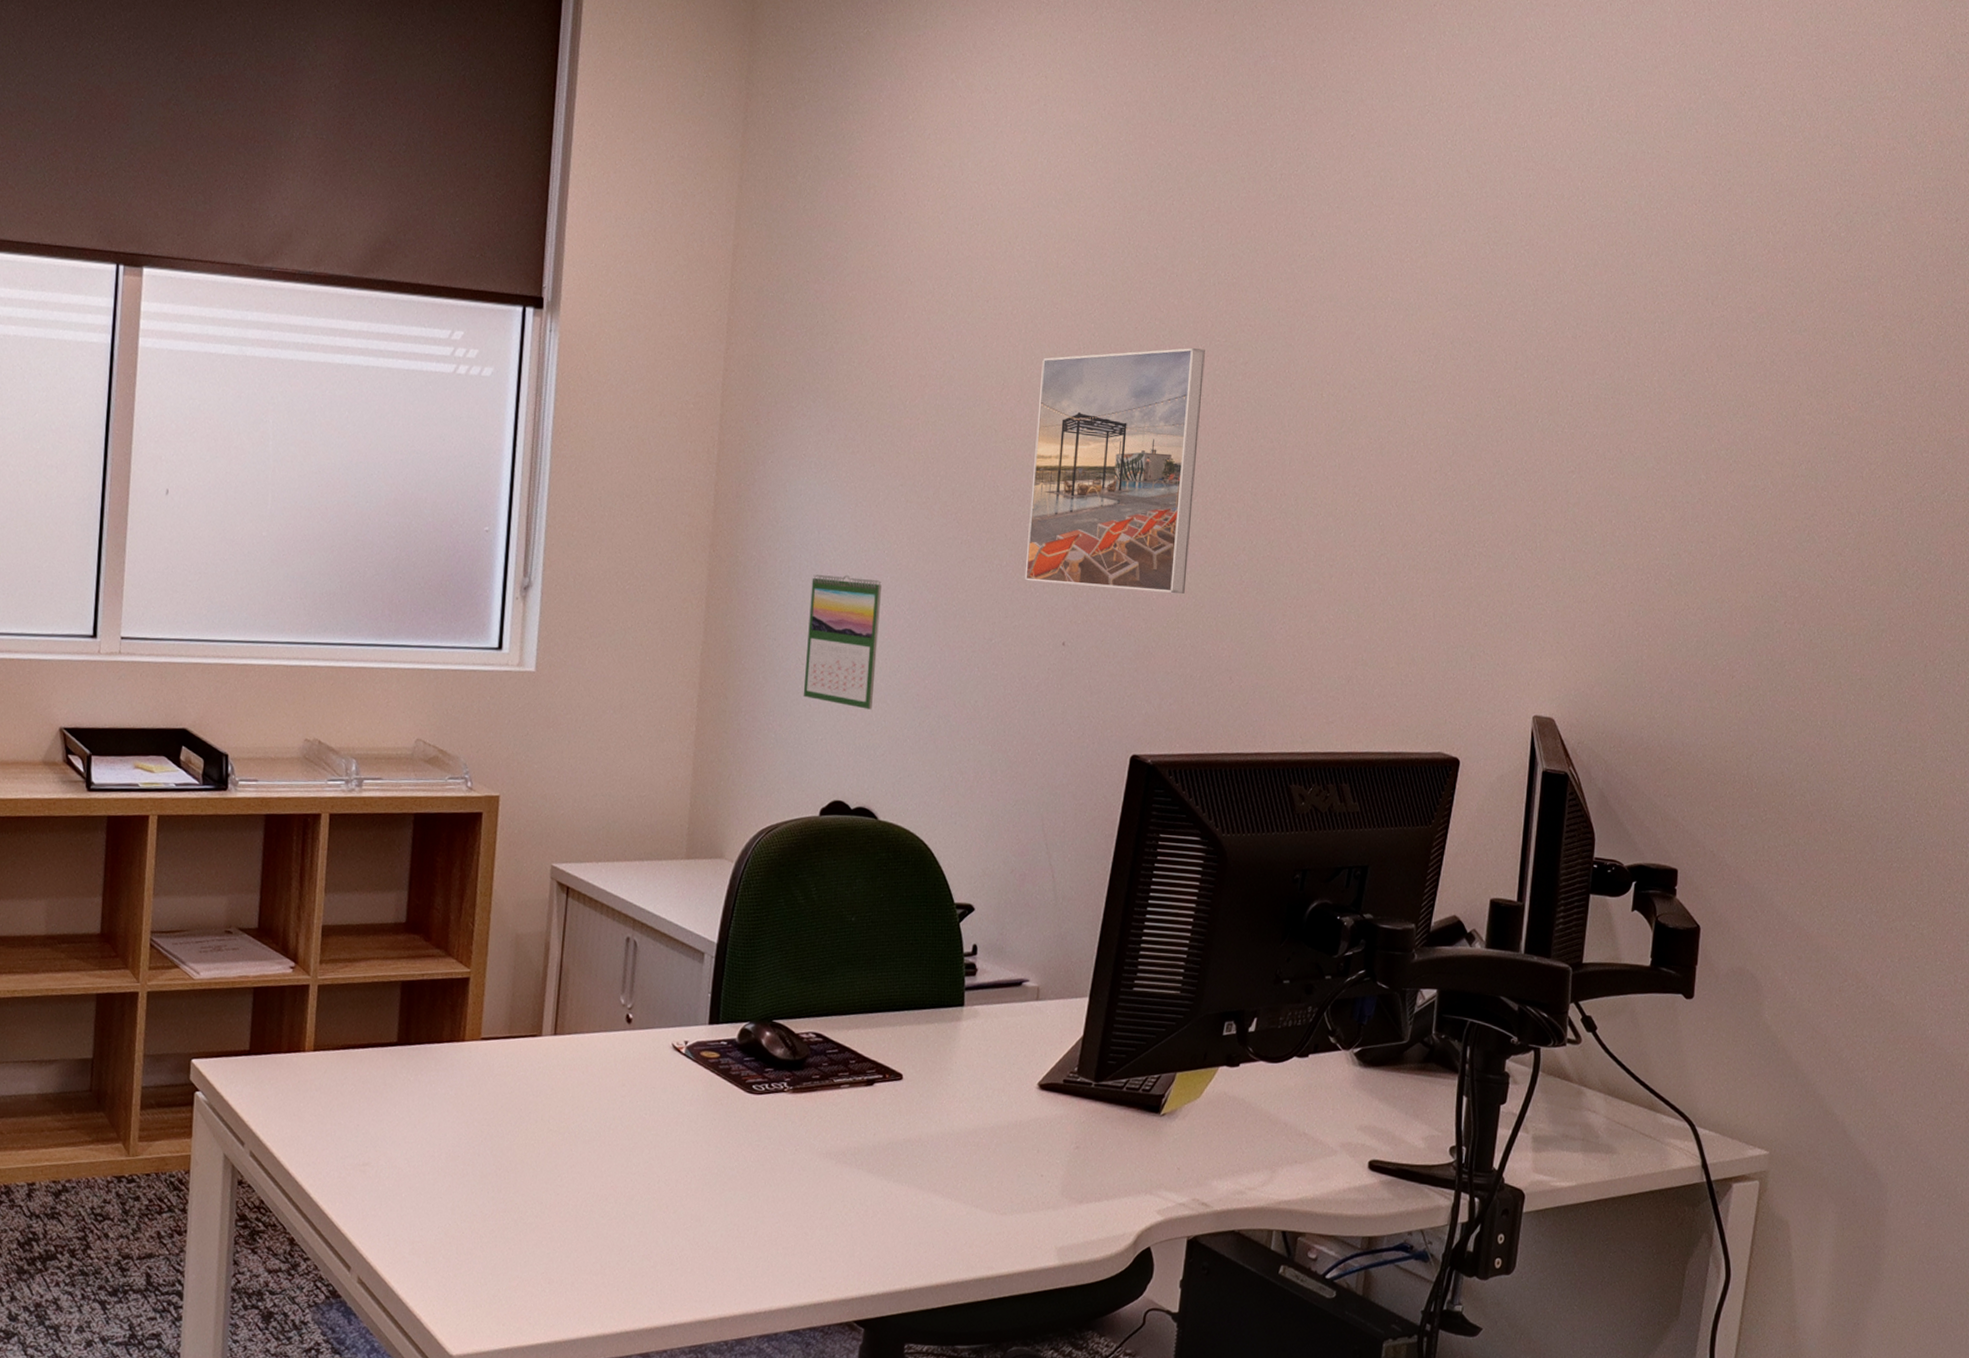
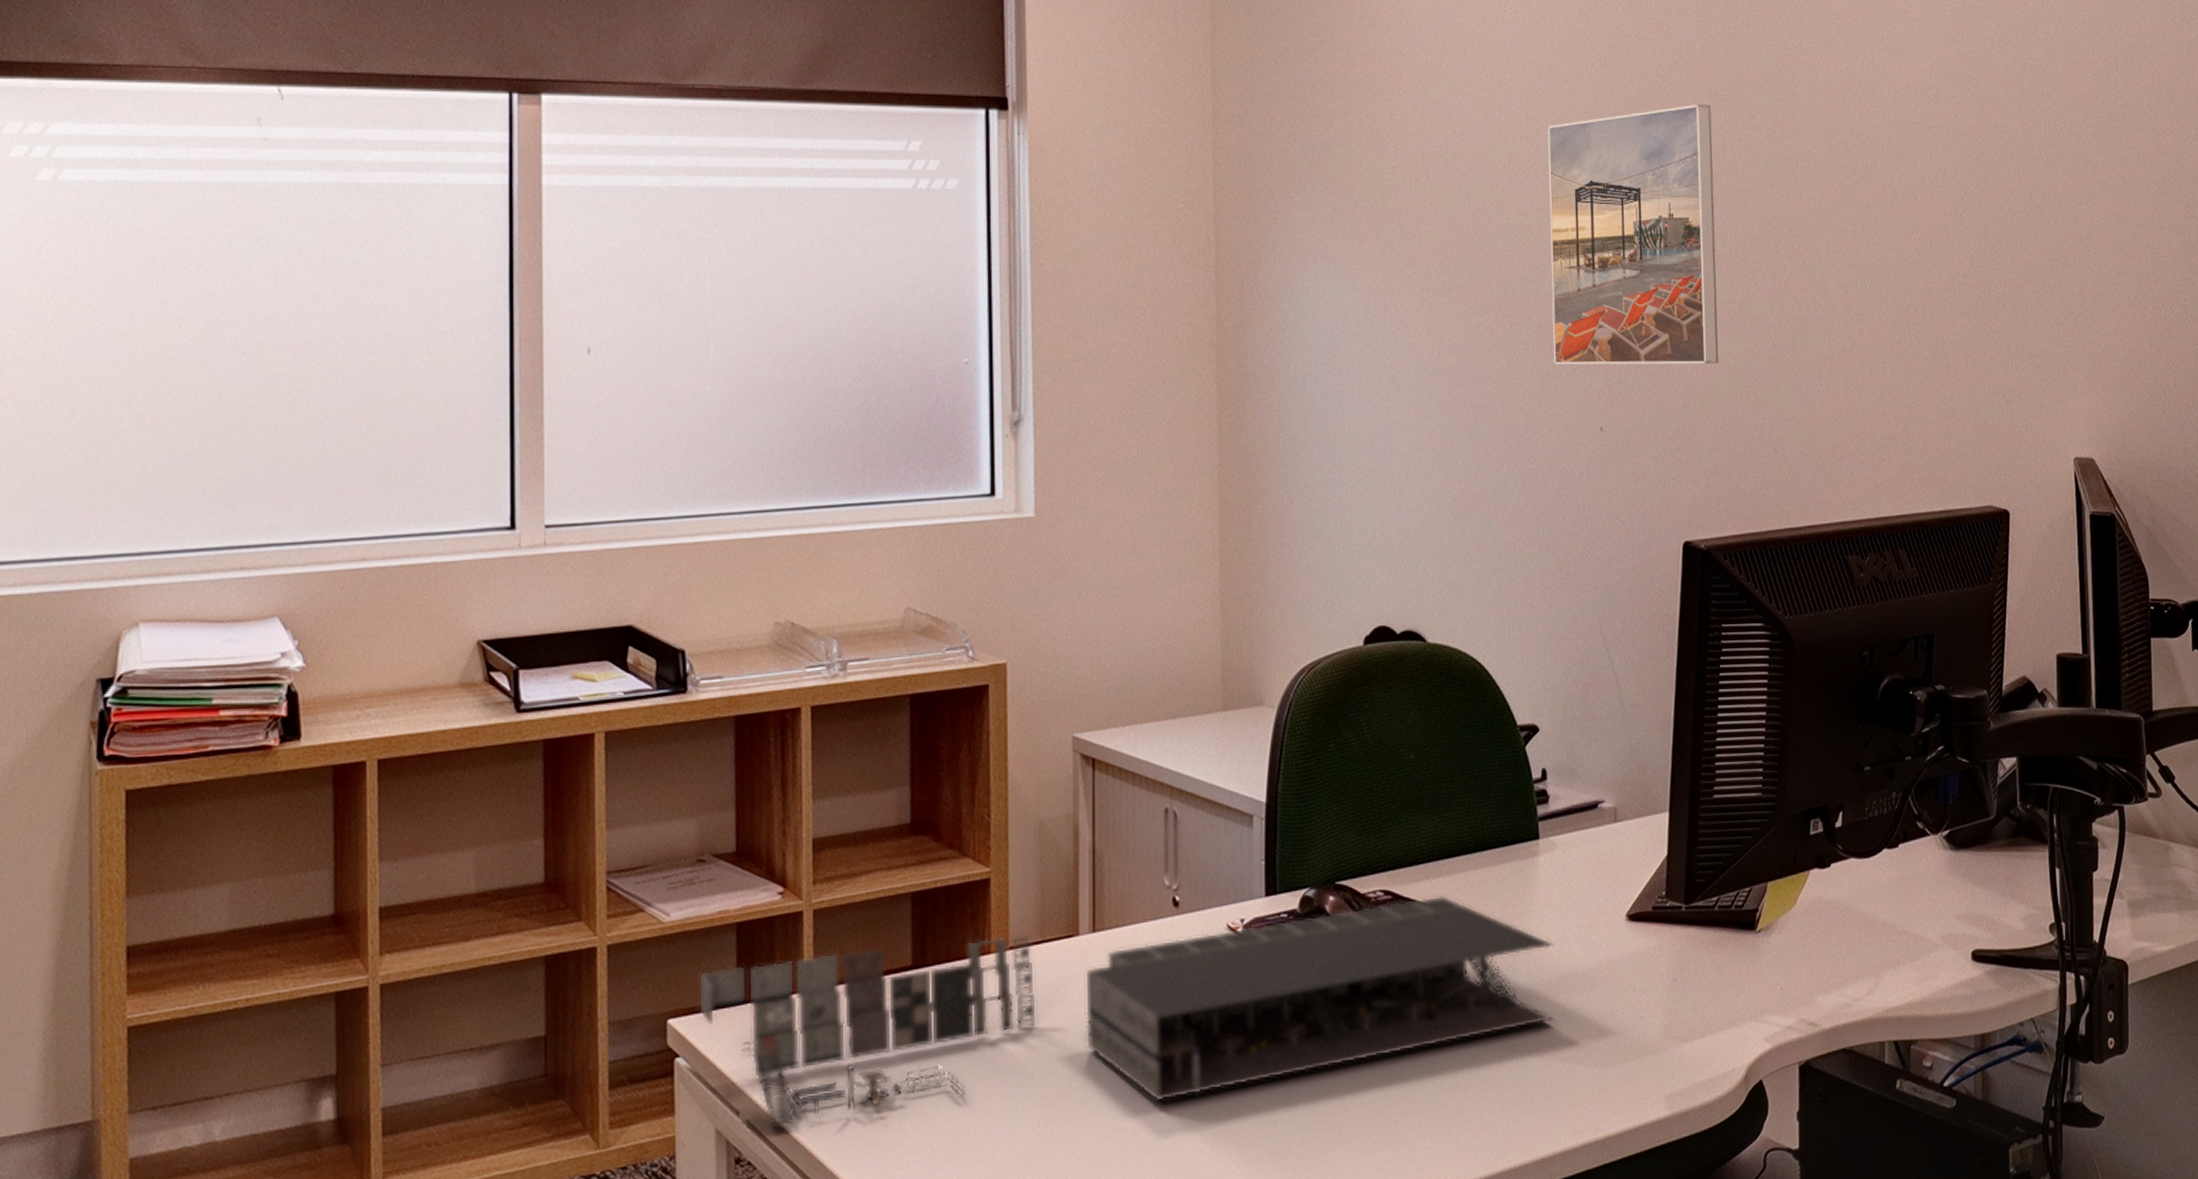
architectural model: none [217,1023,967,1187] -> present [698,895,1554,1128]
calendar: present [803,574,882,710] -> none [1330,375,1408,522]

